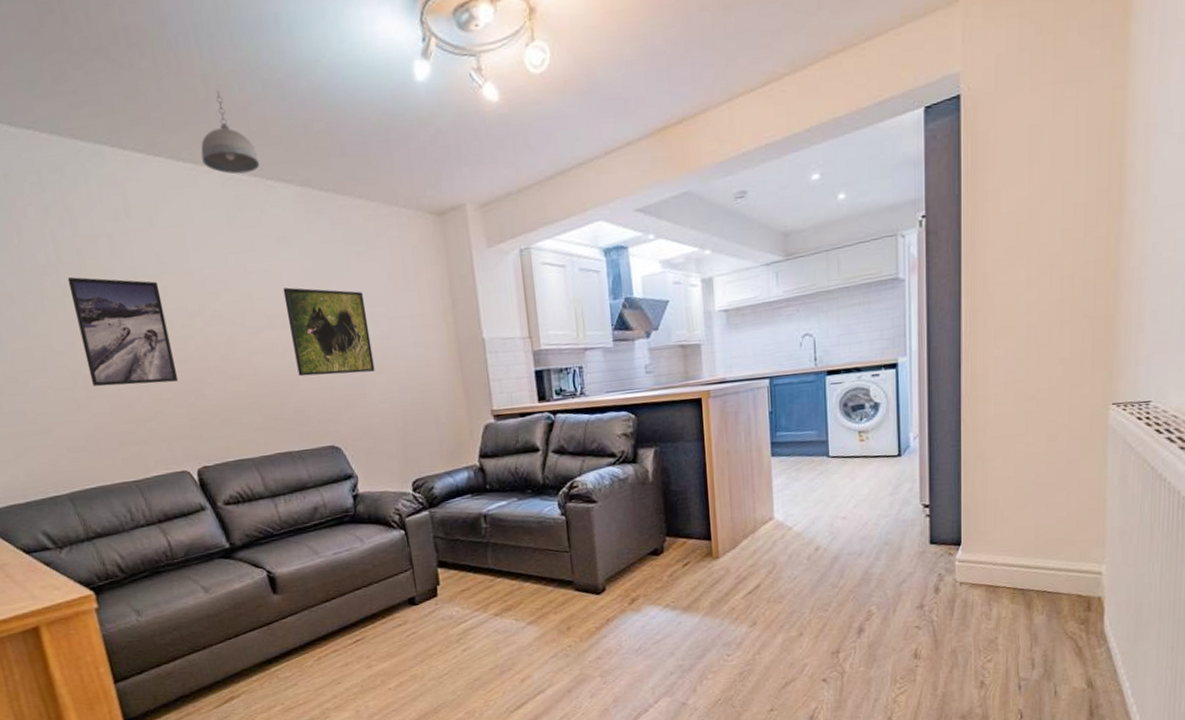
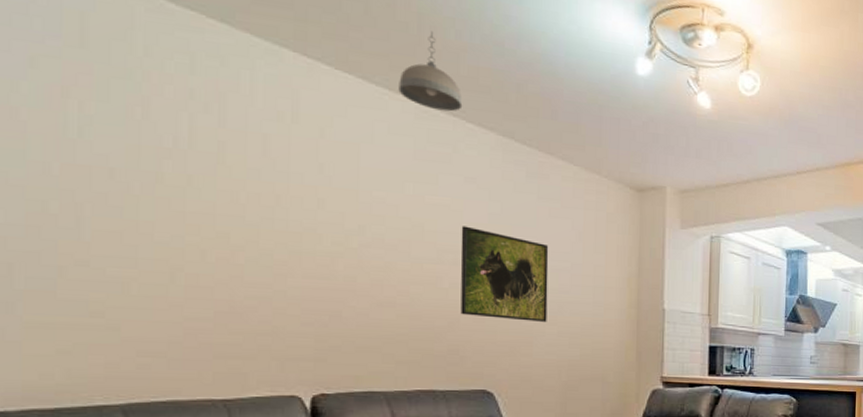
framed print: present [67,277,179,387] -> none [195,167,314,299]

